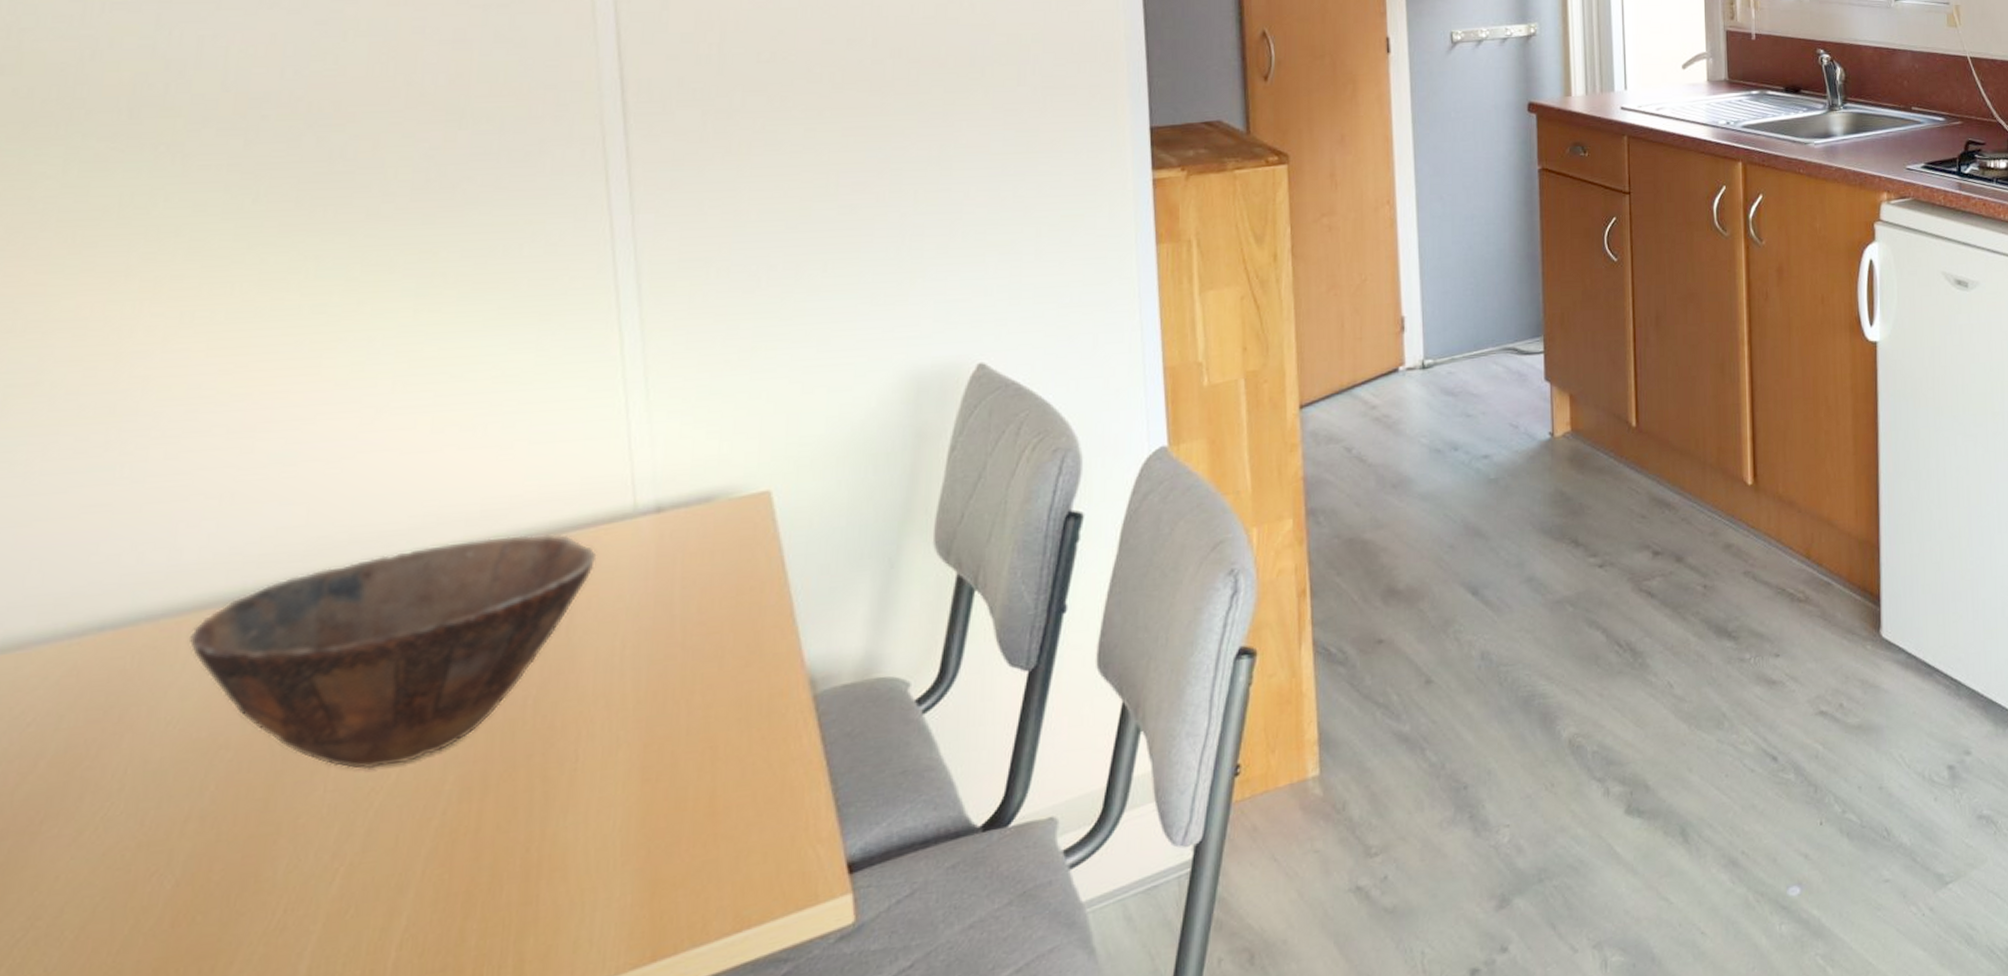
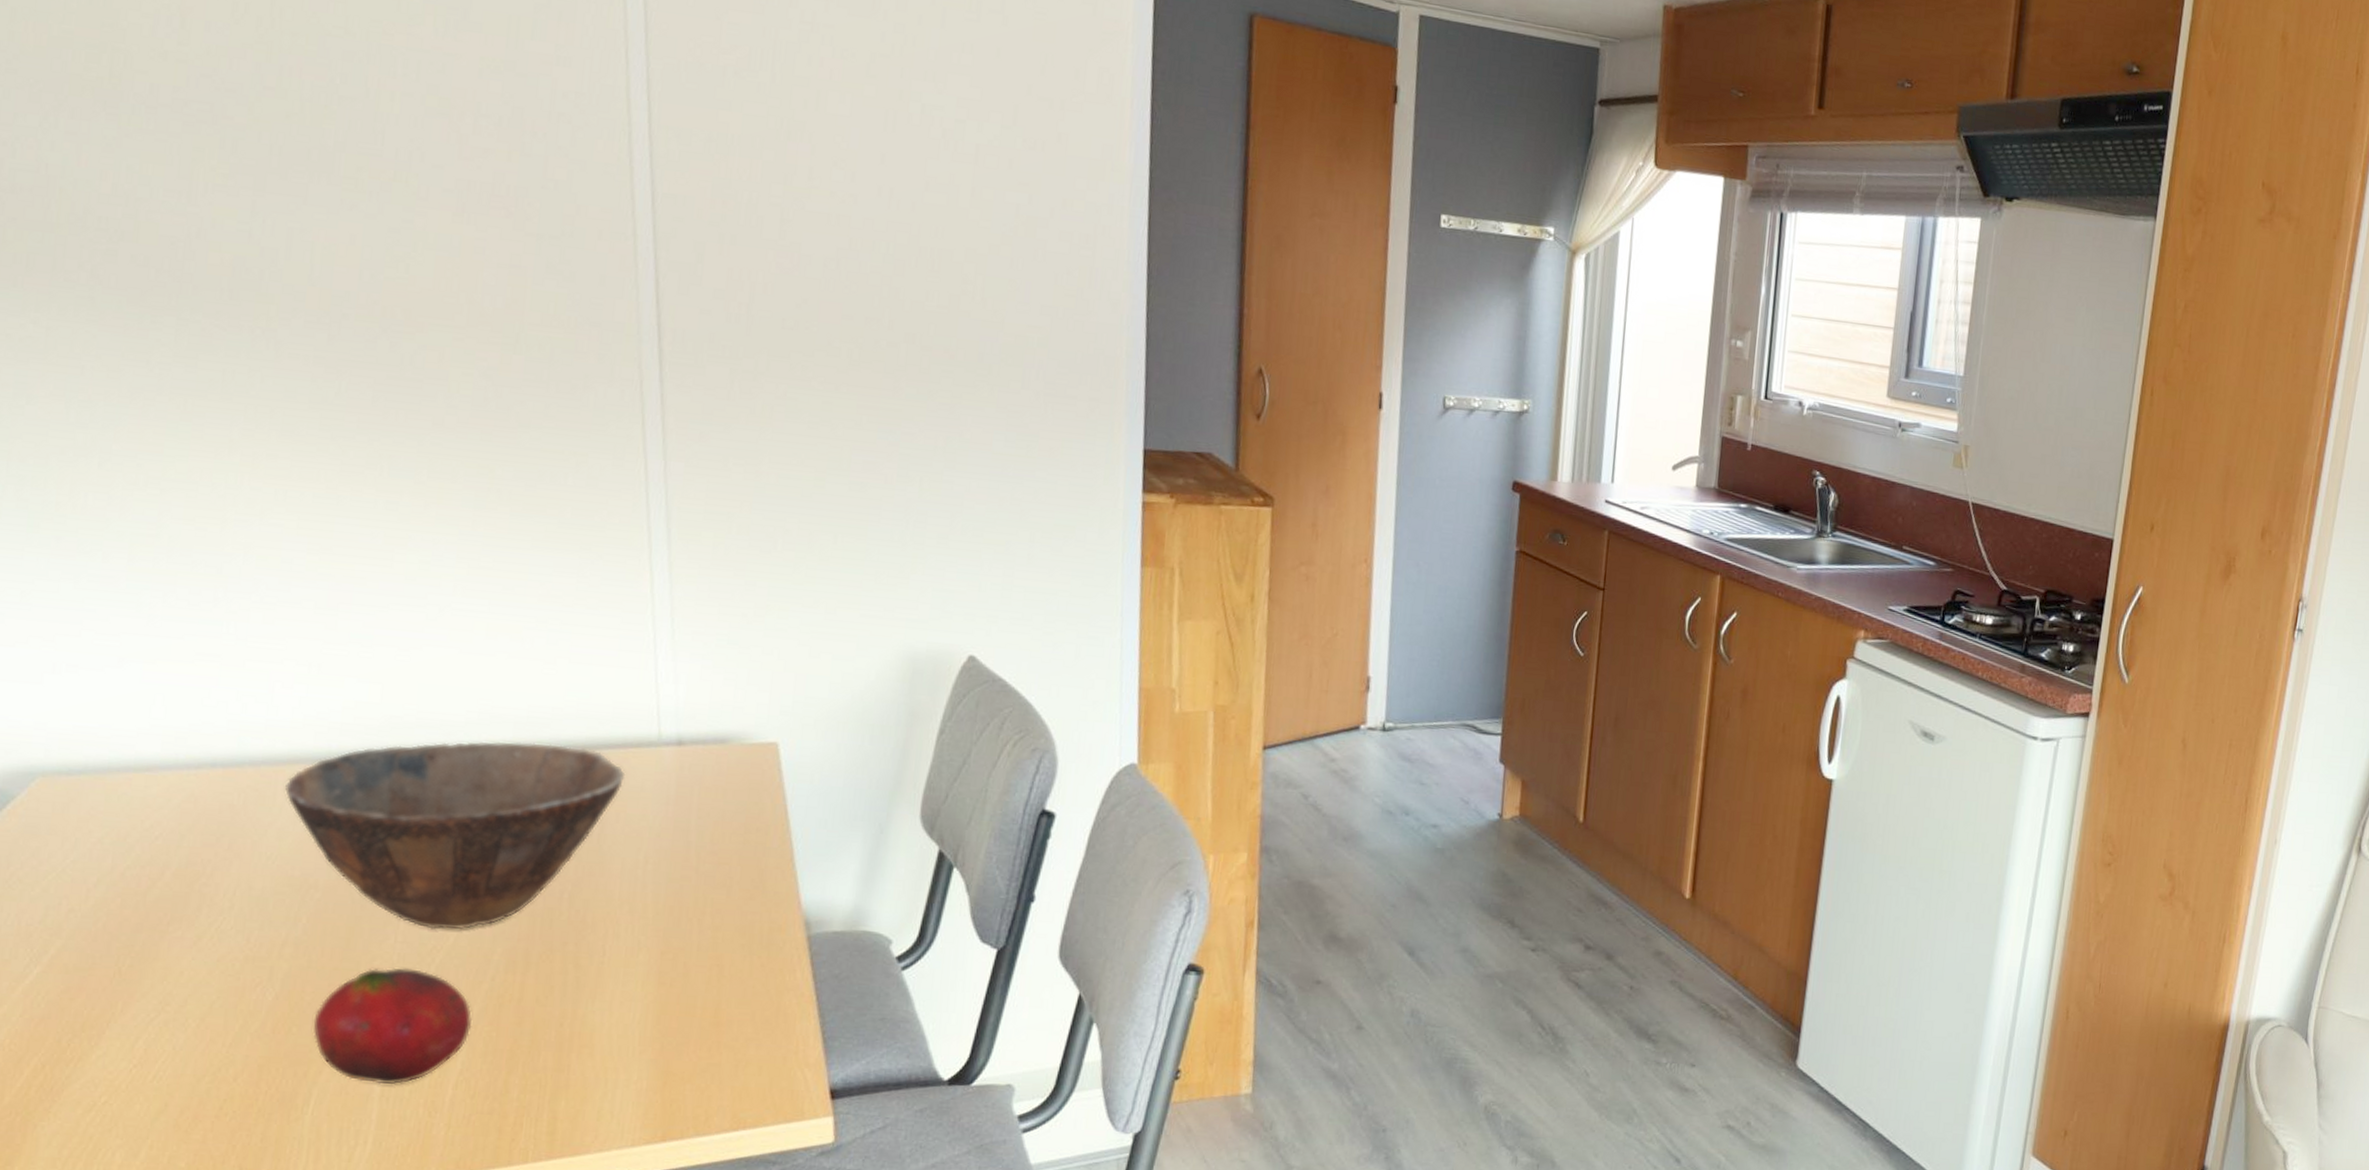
fruit: none [222,819,419,965] -> present [313,967,472,1084]

